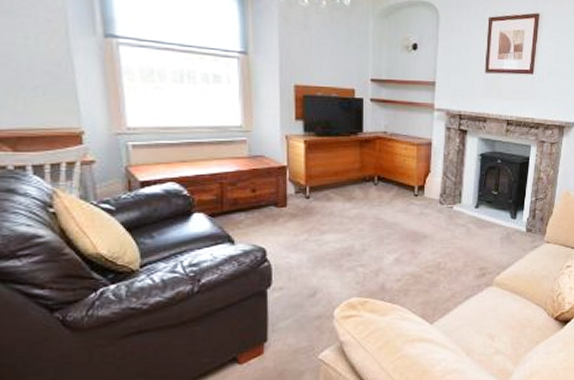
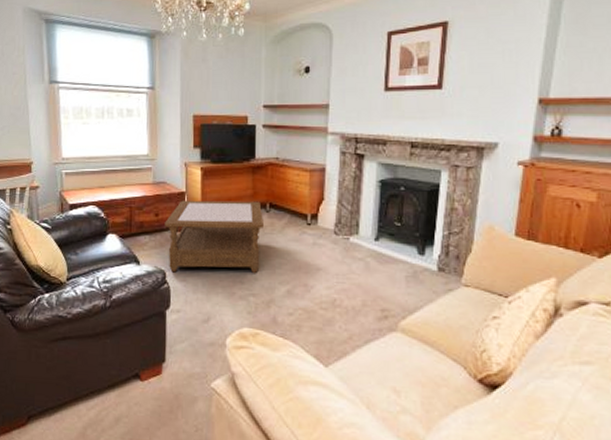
coffee table: none [263,174,371,250] -> present [165,200,263,273]

